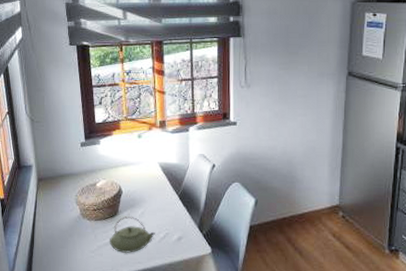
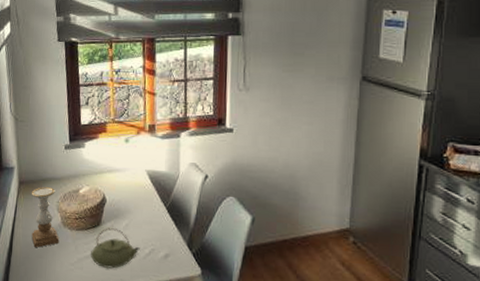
candle holder: none [50,182,79,238] -> present [31,187,59,247]

